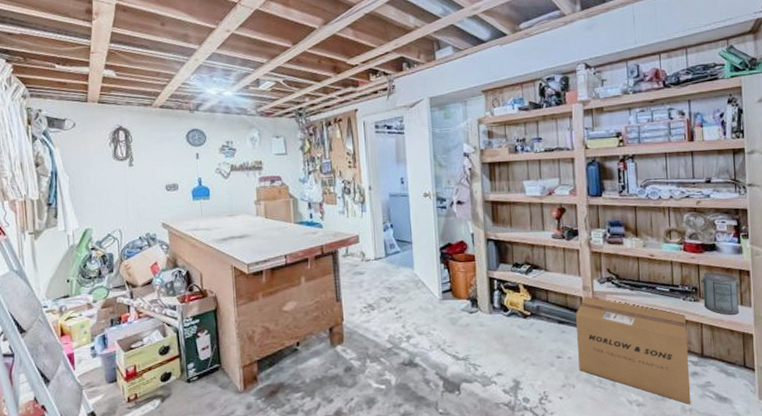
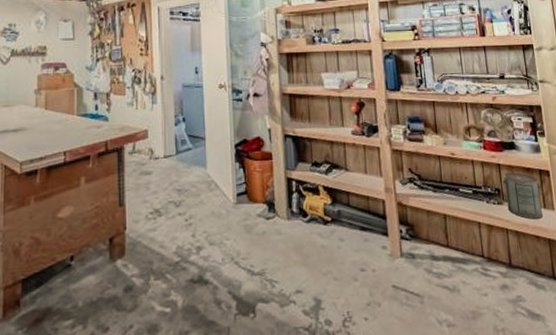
box: present [576,296,691,405] -> none [379,199,504,324]

